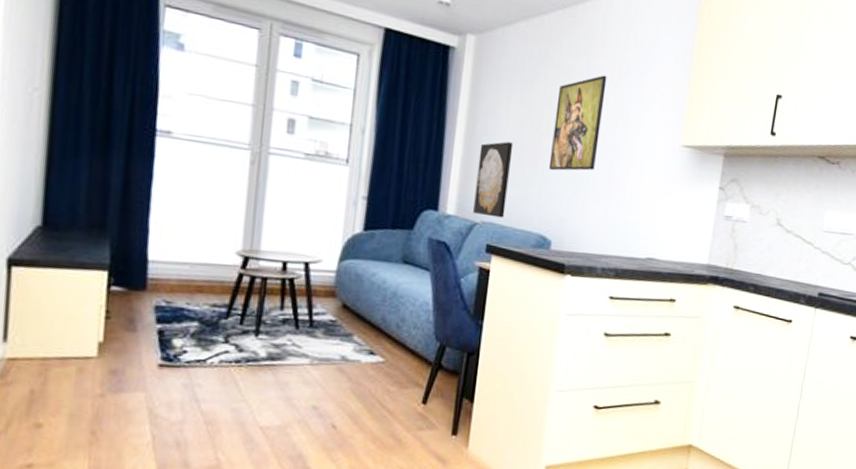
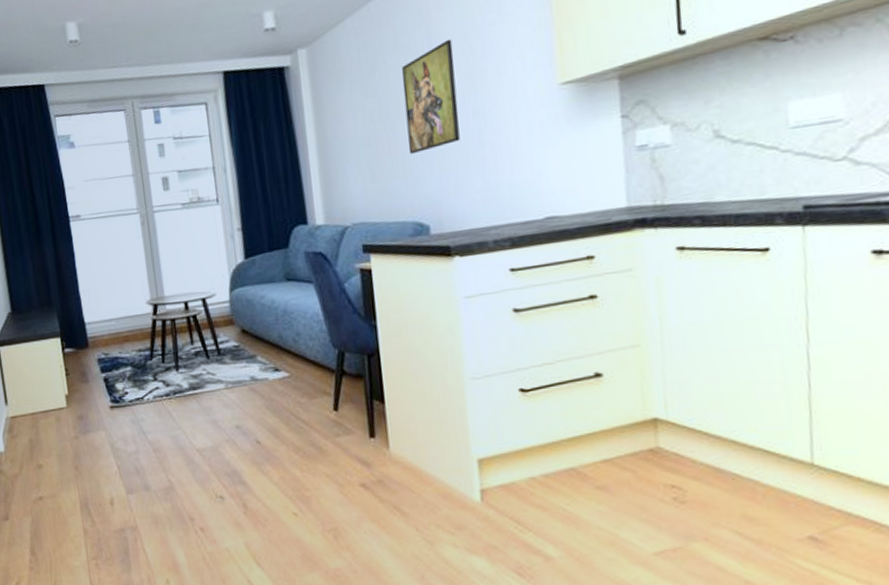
wall art: present [473,141,514,218] -> none [334,139,374,218]

